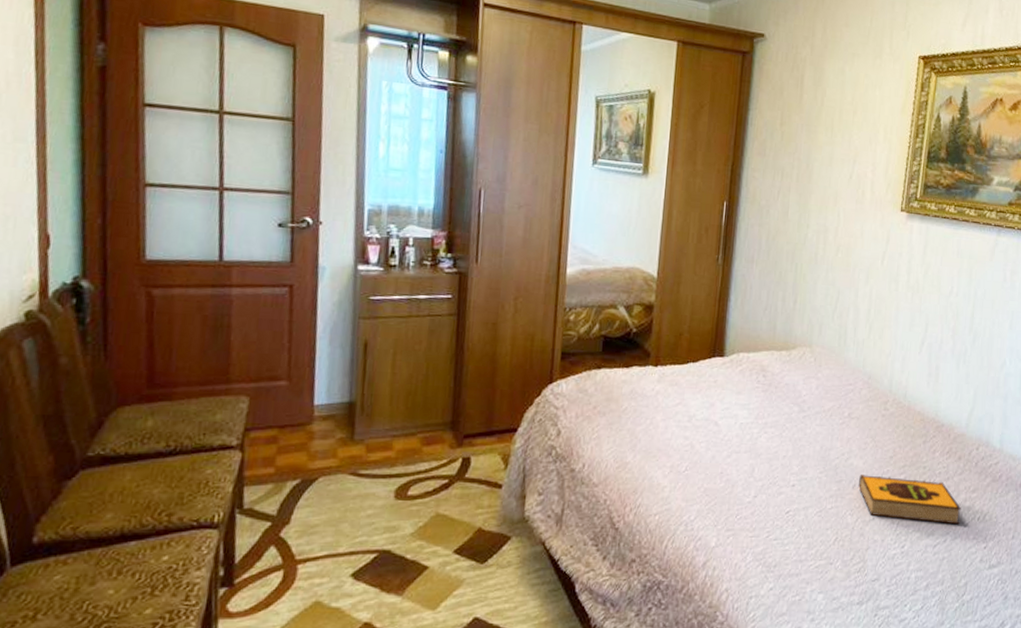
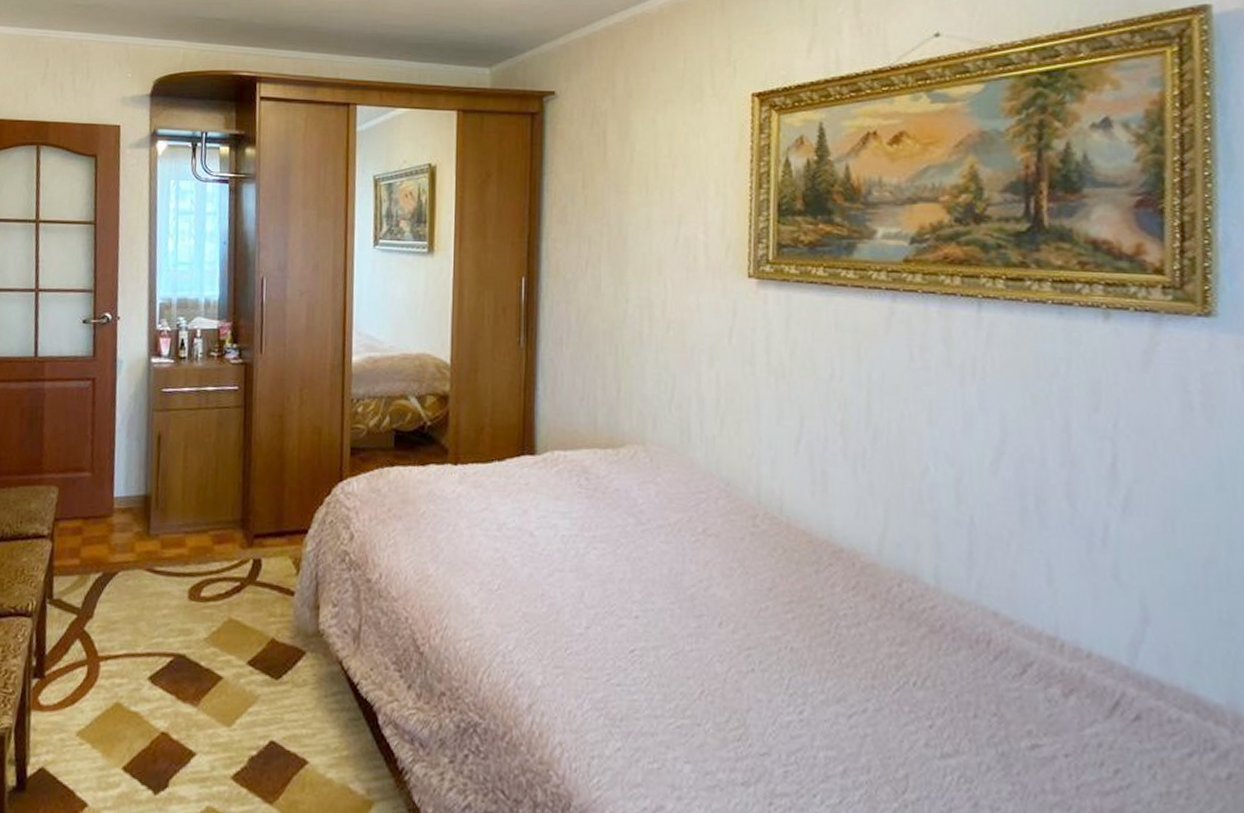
hardback book: present [858,473,961,525] -> none [727,608,885,690]

